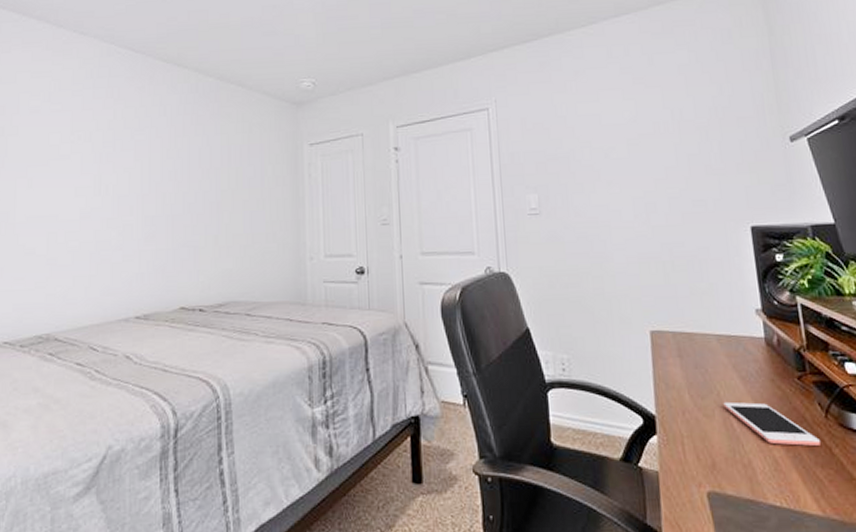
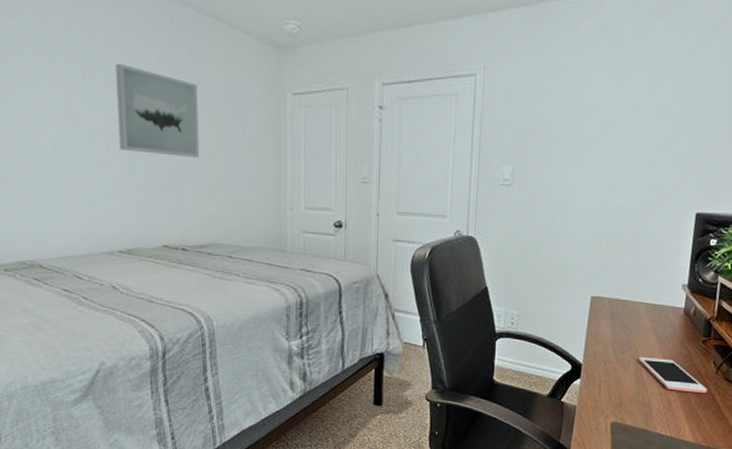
wall art: none [143,132,220,215] -> present [115,63,200,158]

